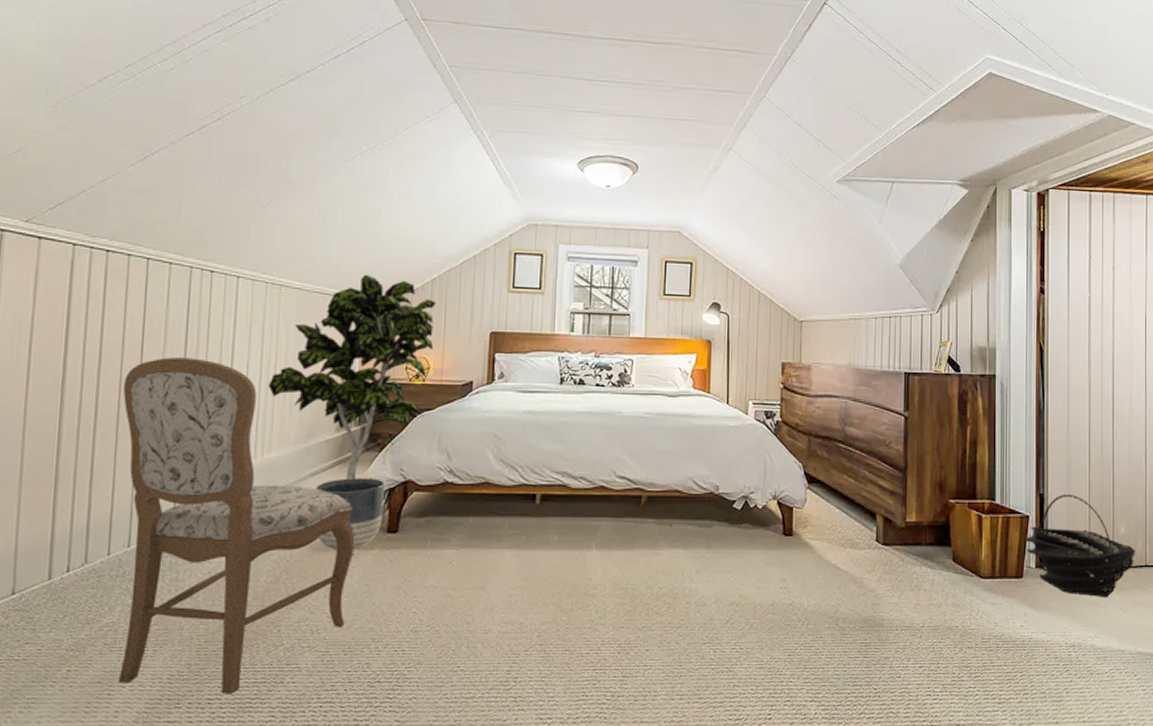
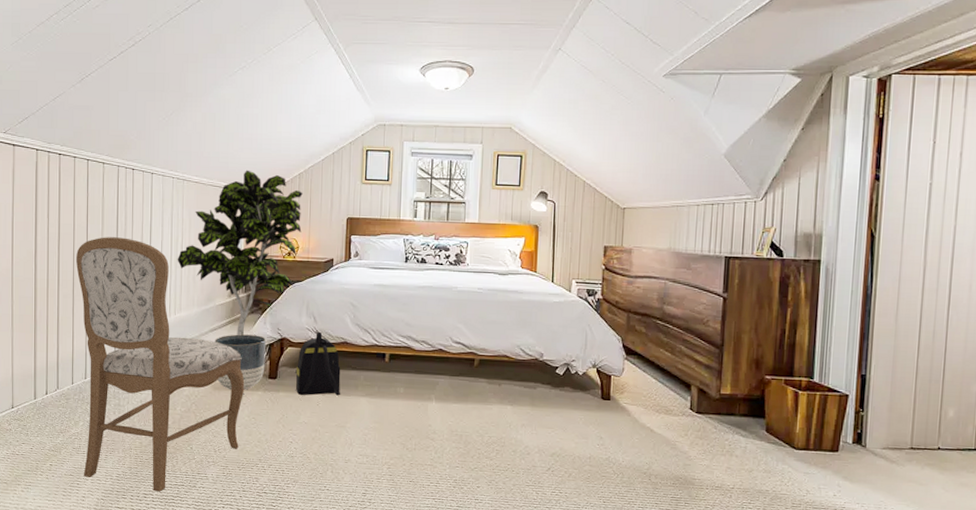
backpack: none [421,470,481,553] -> present [294,331,341,396]
basket: present [1024,494,1136,598] -> none [842,376,965,477]

